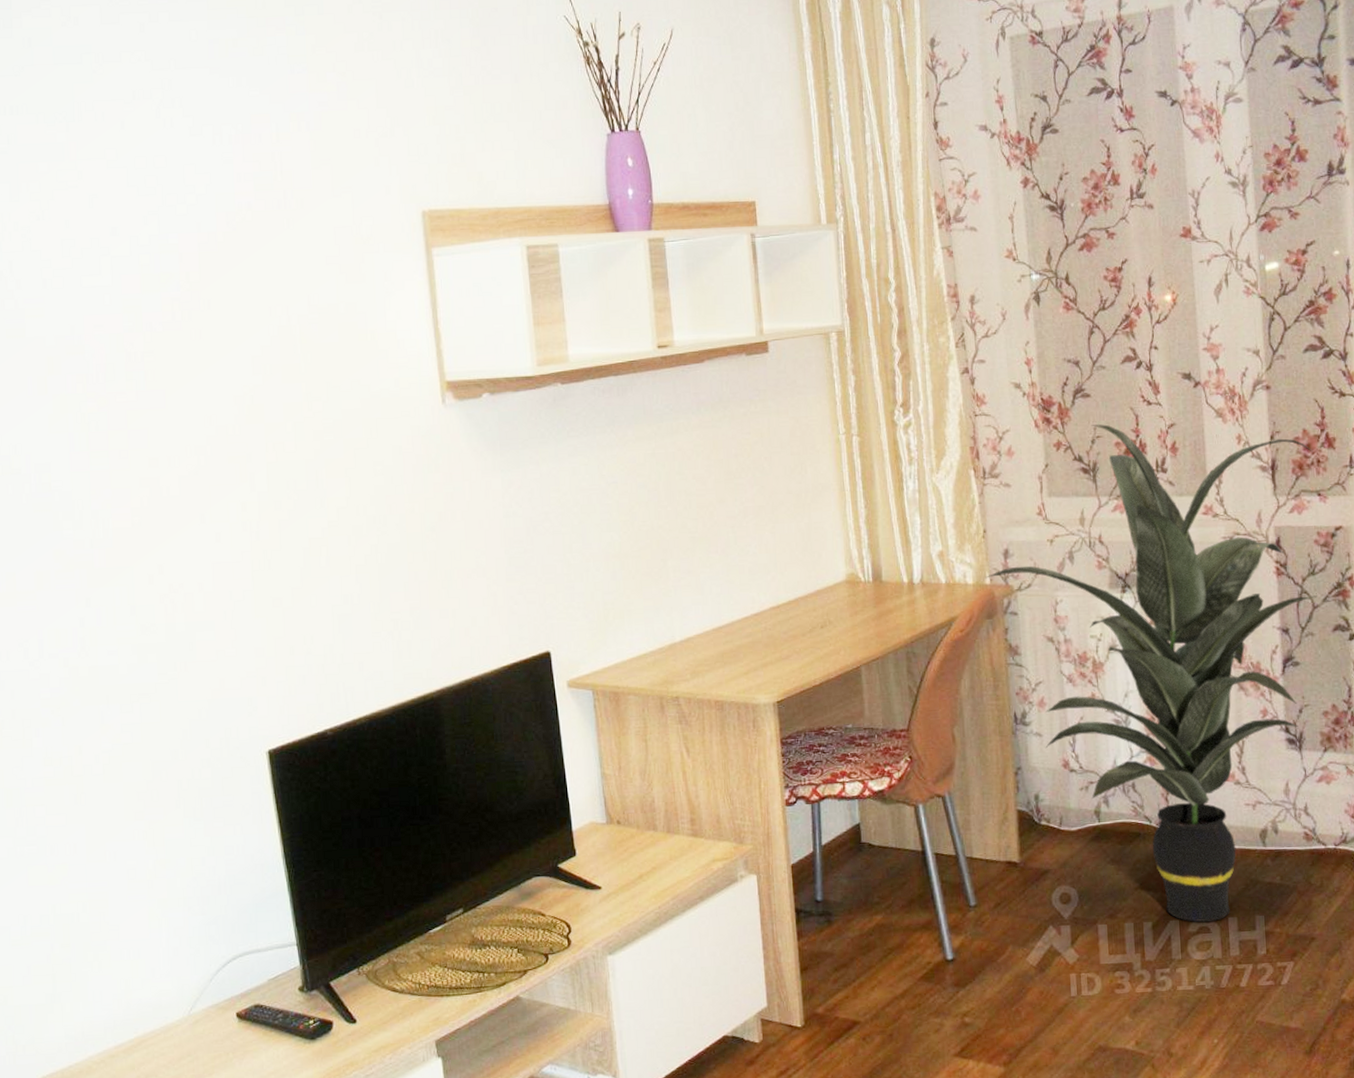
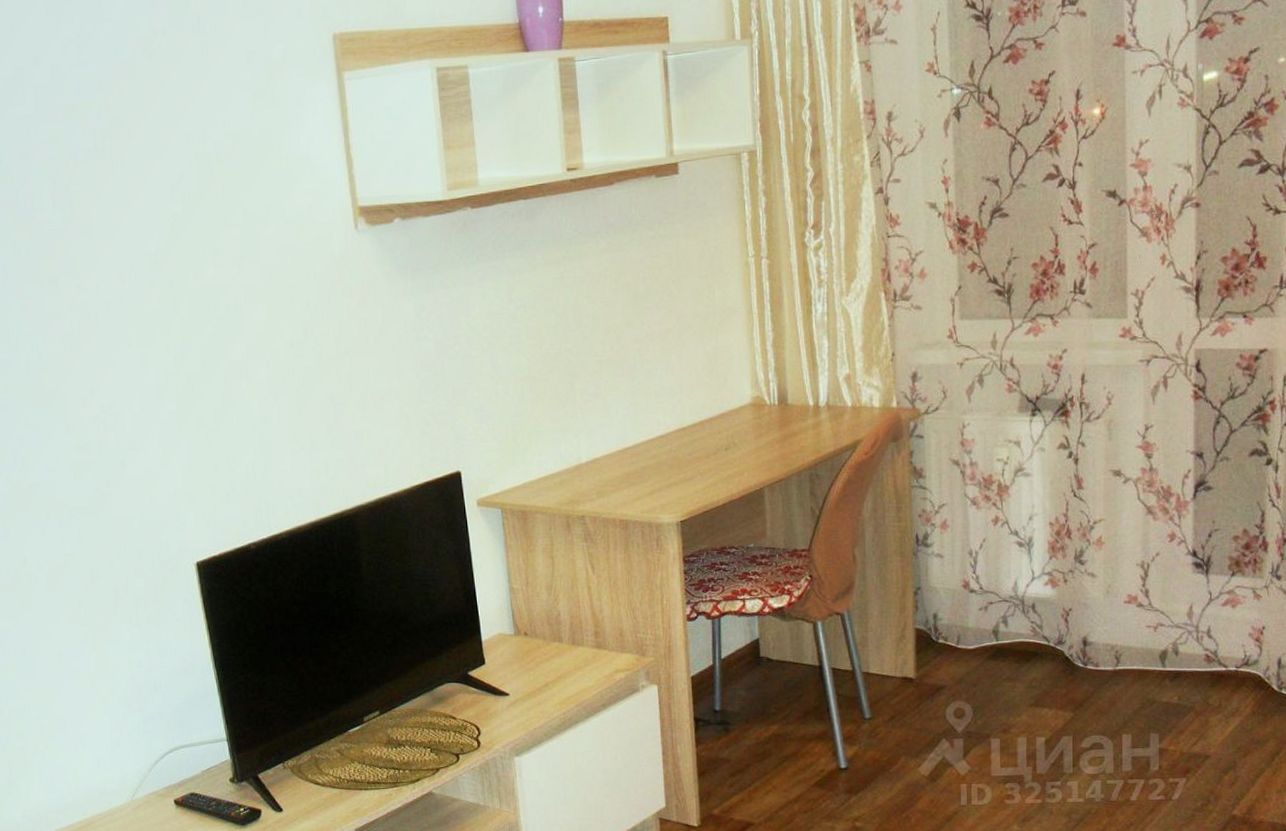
indoor plant: present [985,424,1317,922] -> none [892,245,1242,739]

